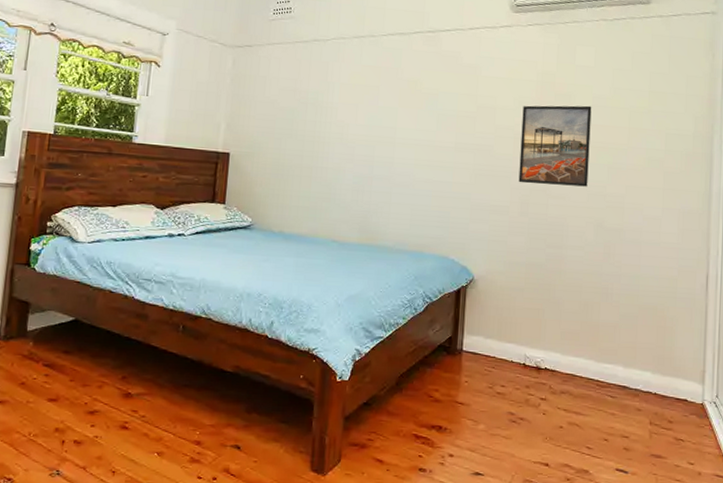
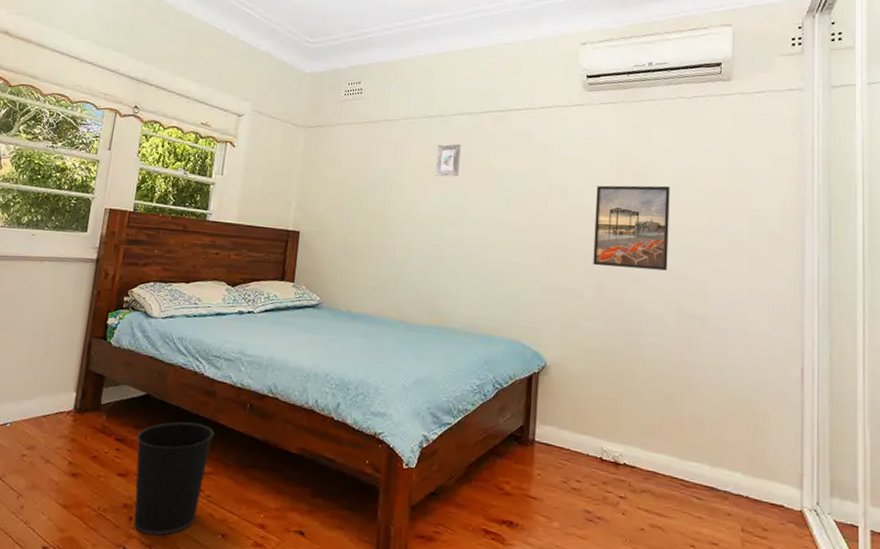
wastebasket: none [66,345,147,457] -> present [133,421,214,536]
picture frame: none [365,64,391,98] -> present [435,143,461,177]

